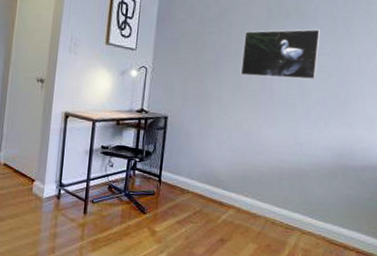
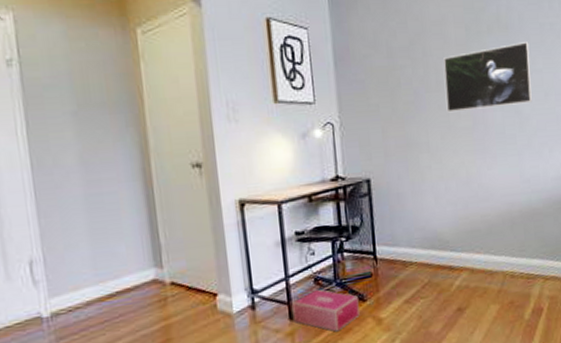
shoe box: none [86,194,140,233] -> present [292,289,360,332]

